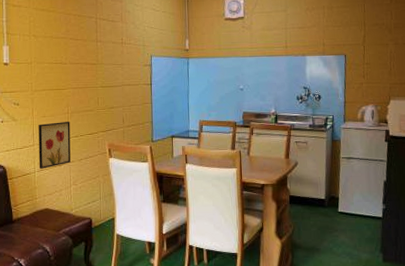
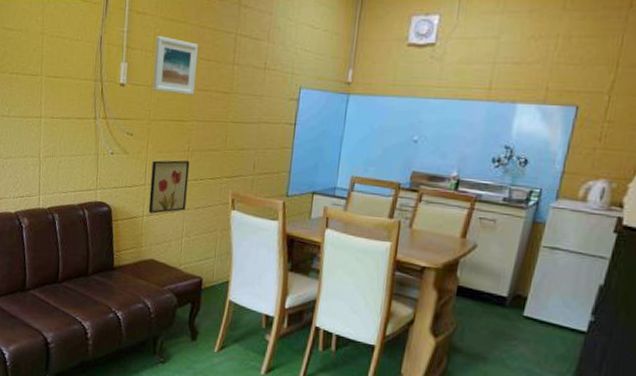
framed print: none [32,23,68,68] -> present [152,36,199,95]

